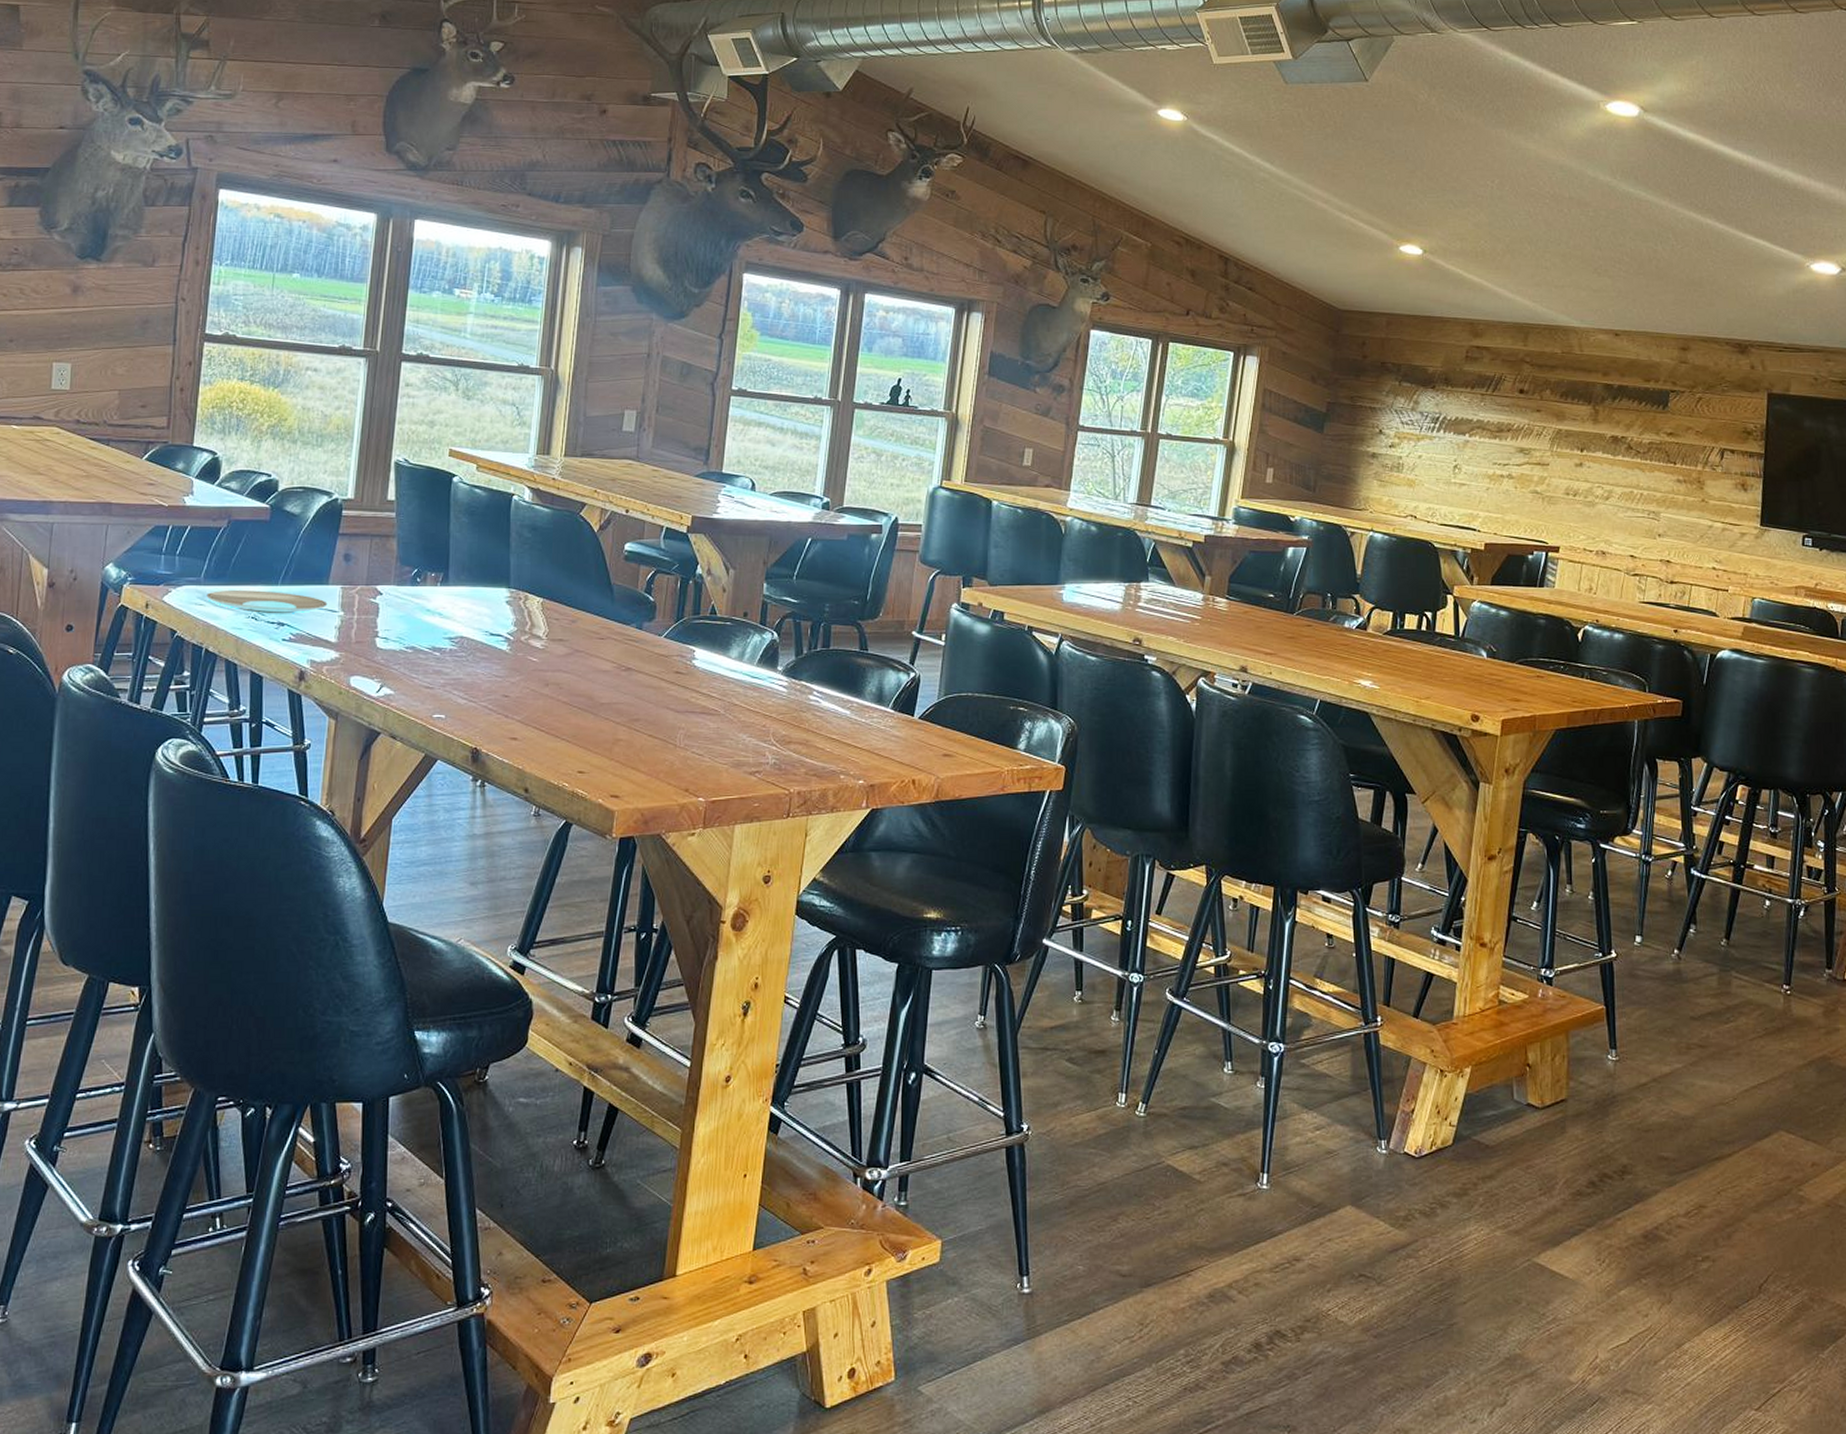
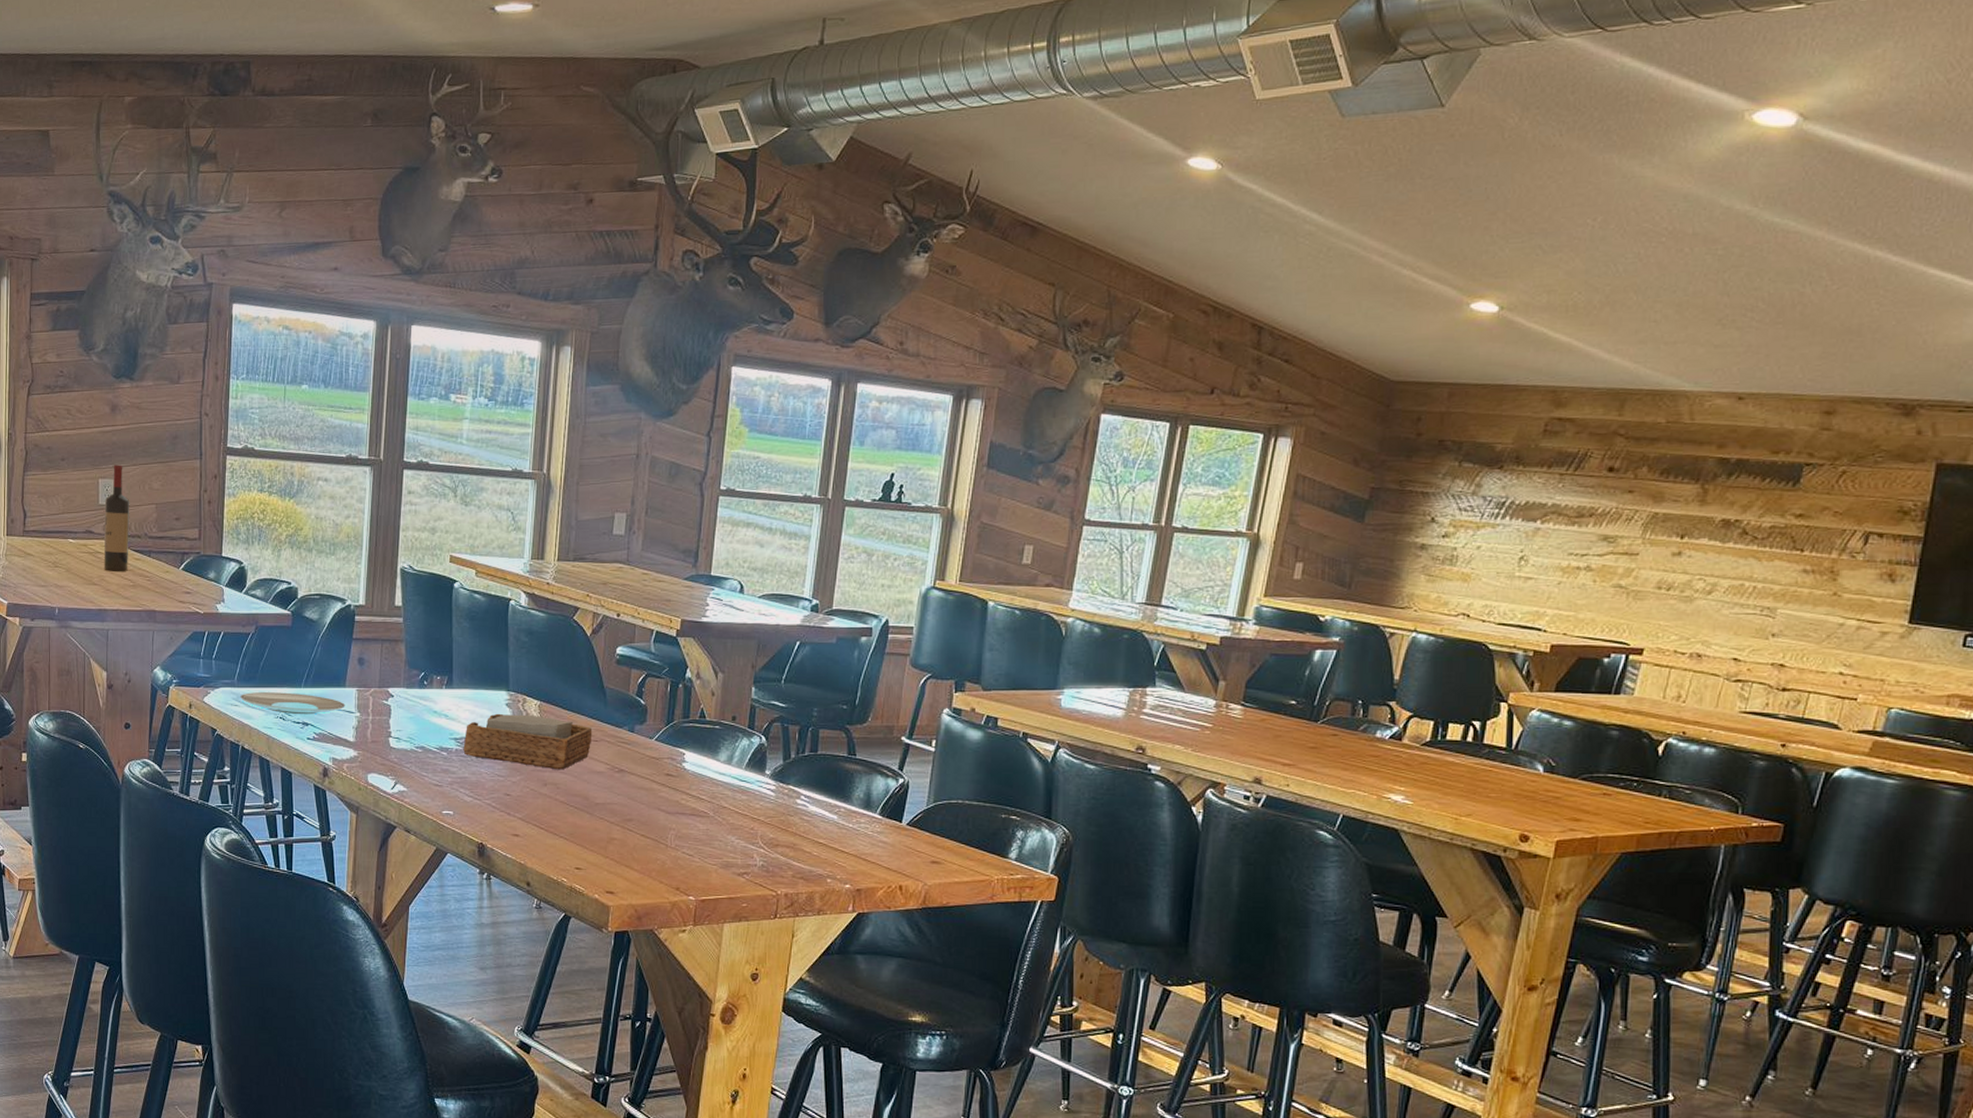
wine bottle: none [52,348,89,462] -> present [103,464,130,573]
napkin holder: none [458,611,599,669] -> present [463,713,593,770]

